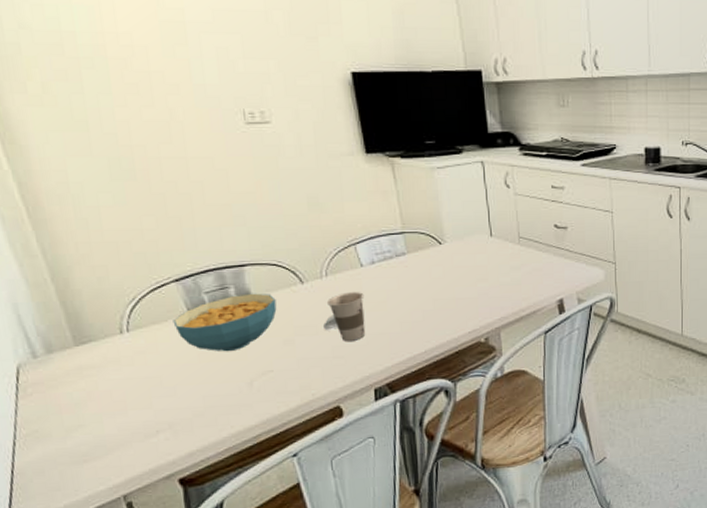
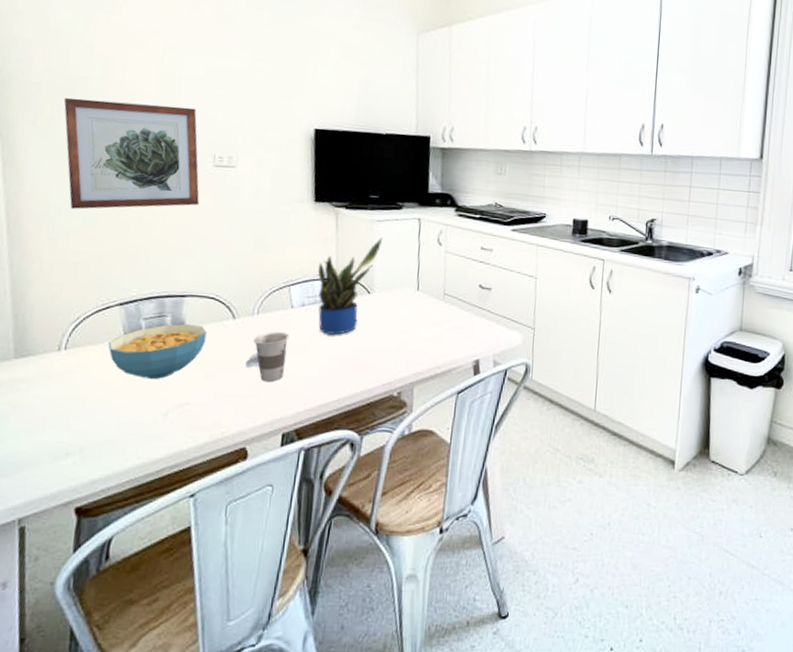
wall art: none [52,58,238,184] -> present [63,97,200,210]
potted plant: none [381,185,446,290] -> present [317,238,382,336]

